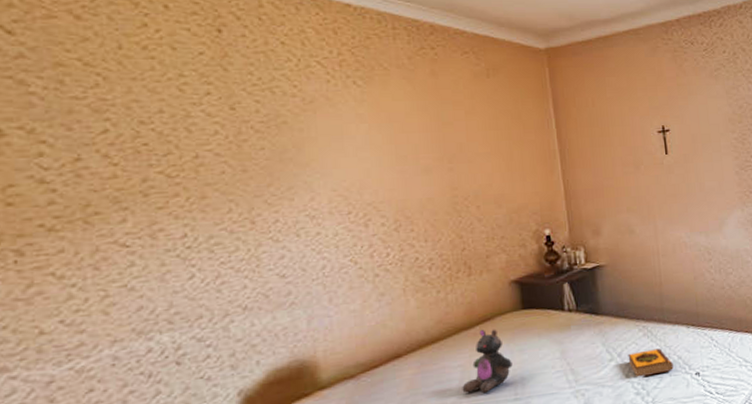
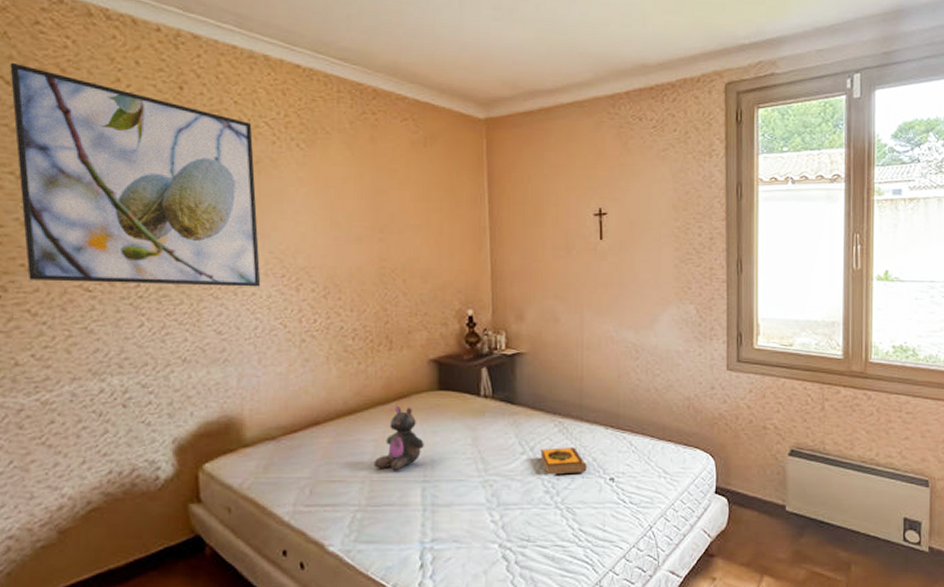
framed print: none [11,10,326,241] -> present [10,62,261,287]

